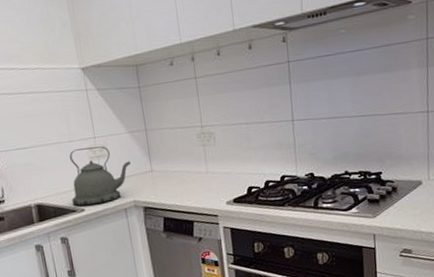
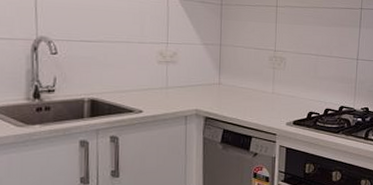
kettle: present [69,146,131,206] -> none [130,51,199,108]

